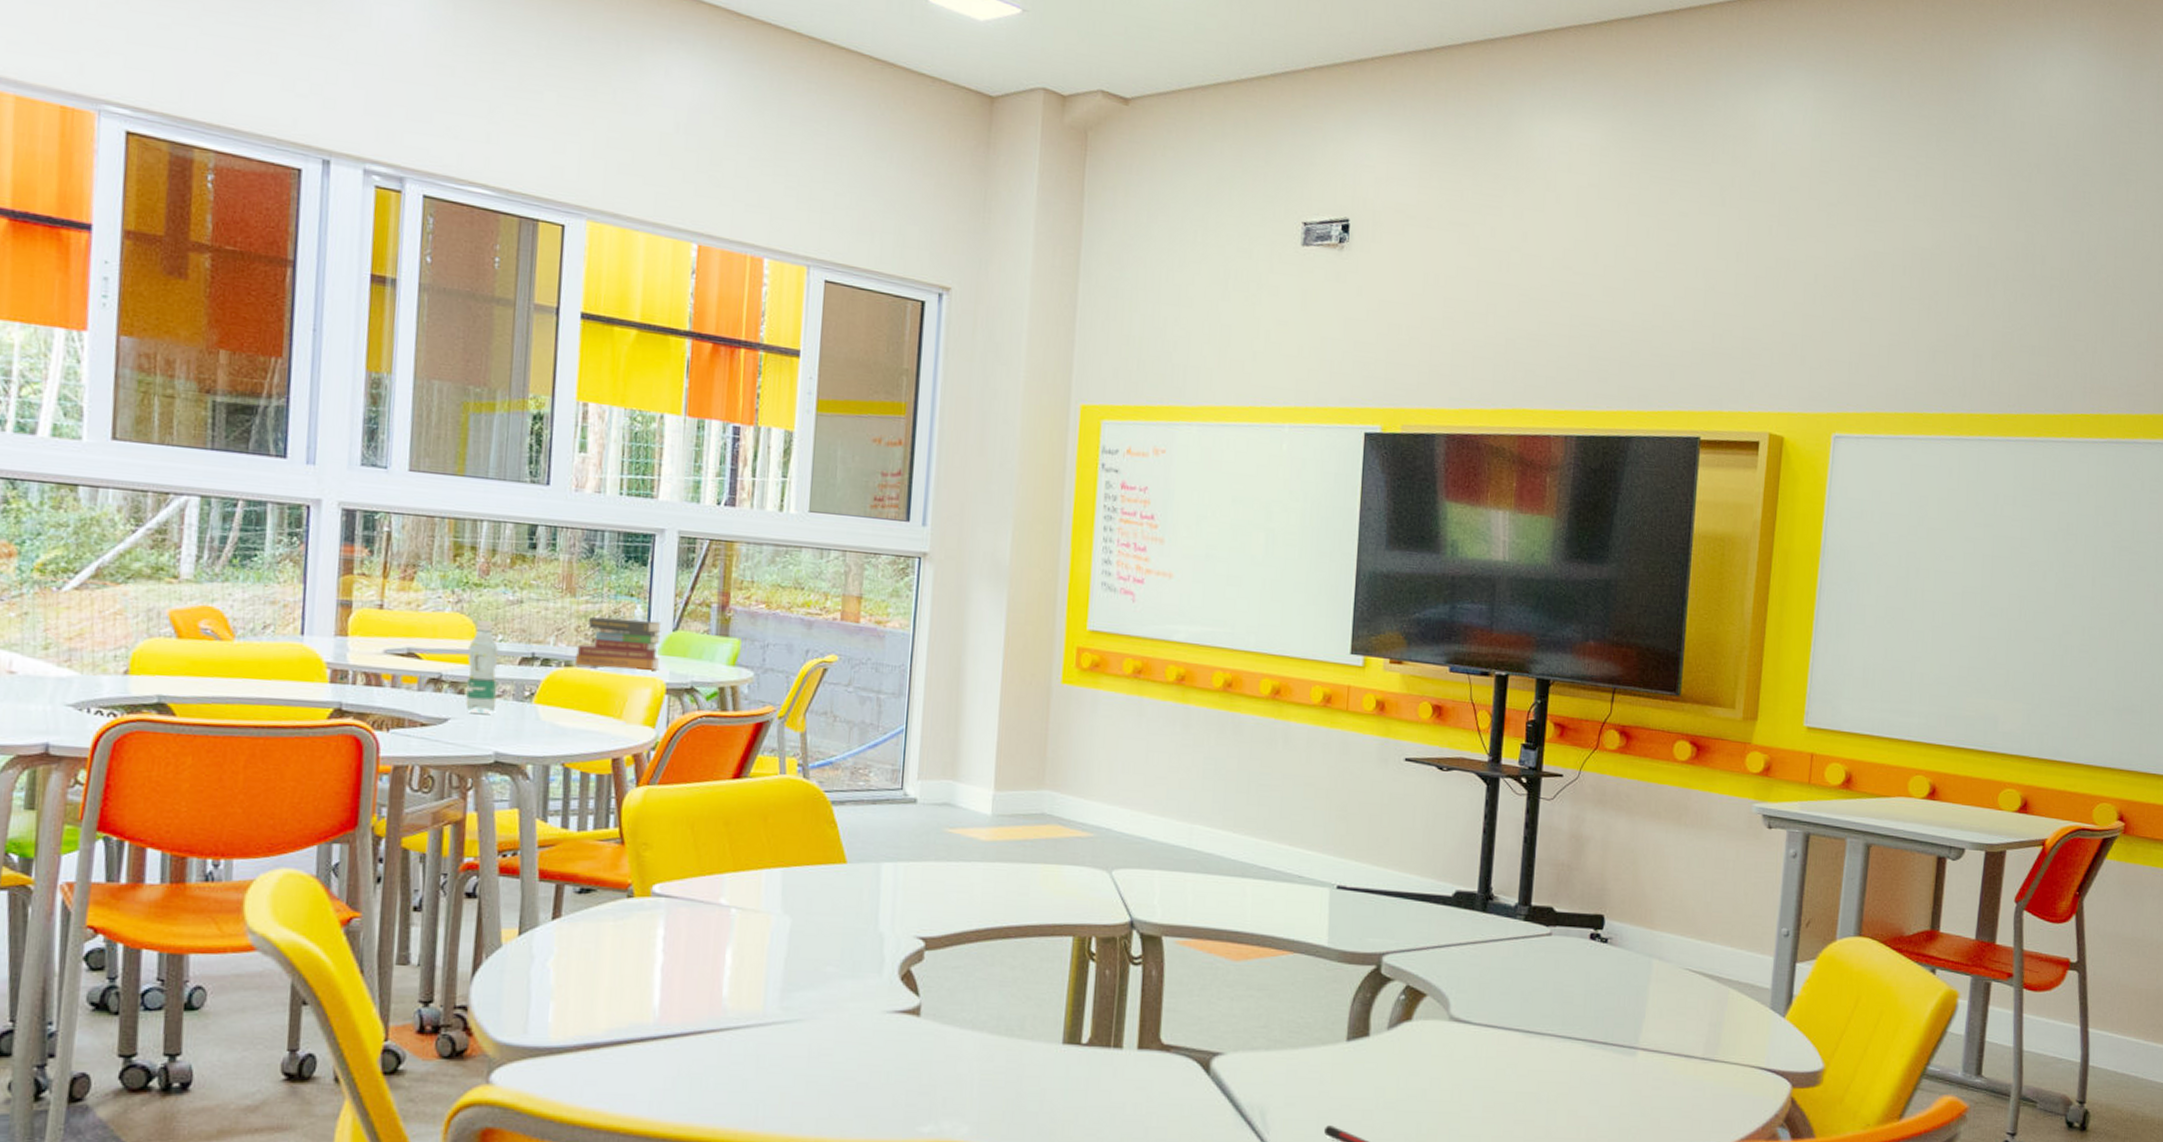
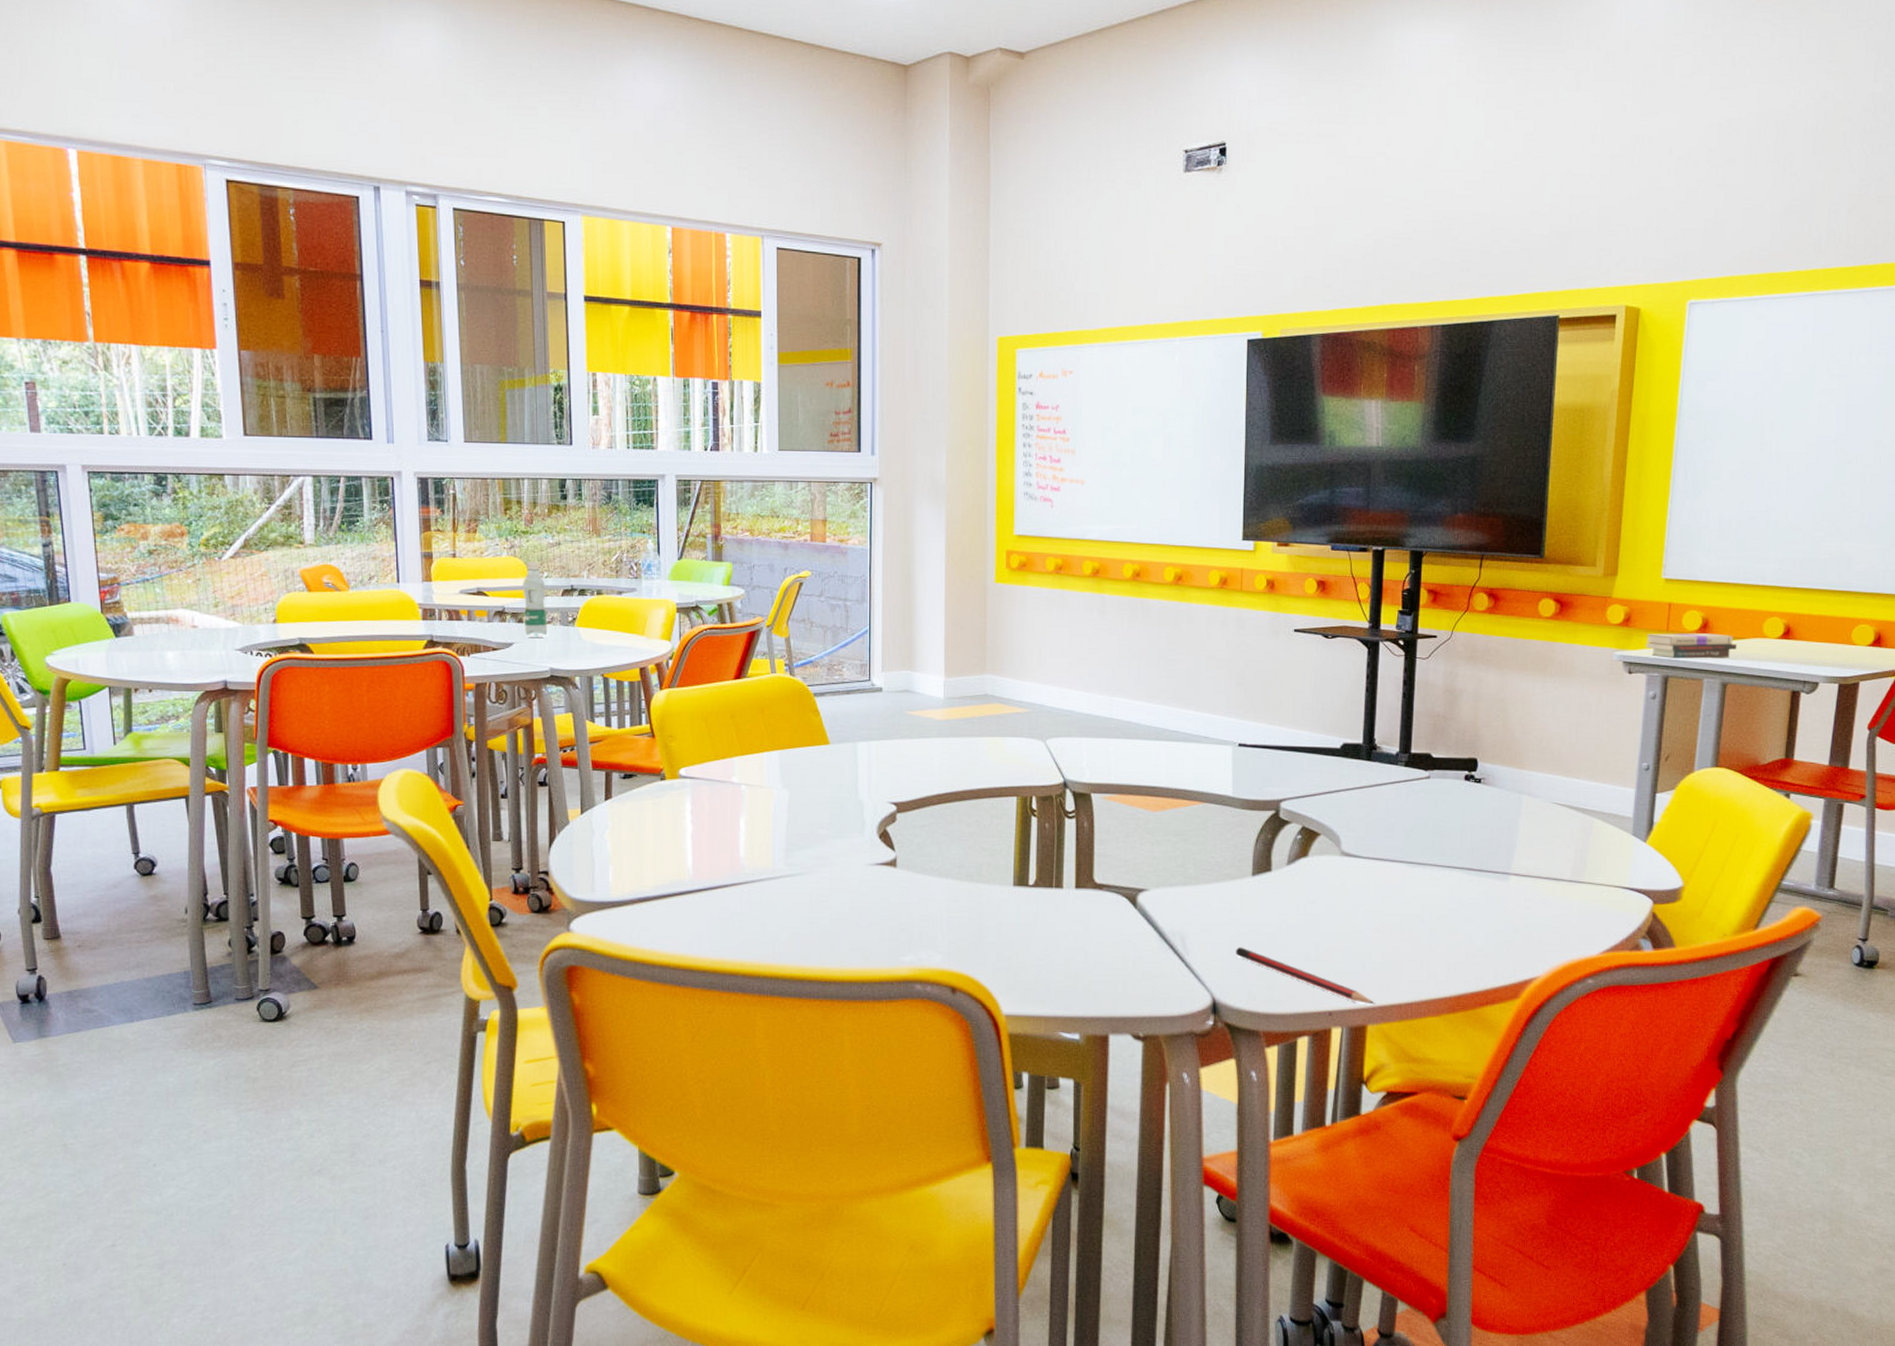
books: present [575,616,662,672] -> none [604,552,669,595]
books: none [1787,786,1882,817] -> present [1646,633,1737,659]

